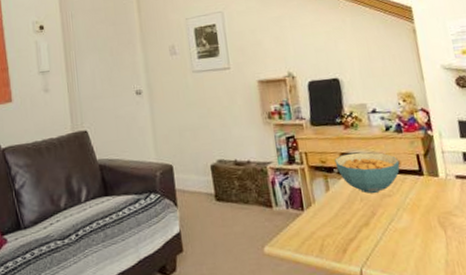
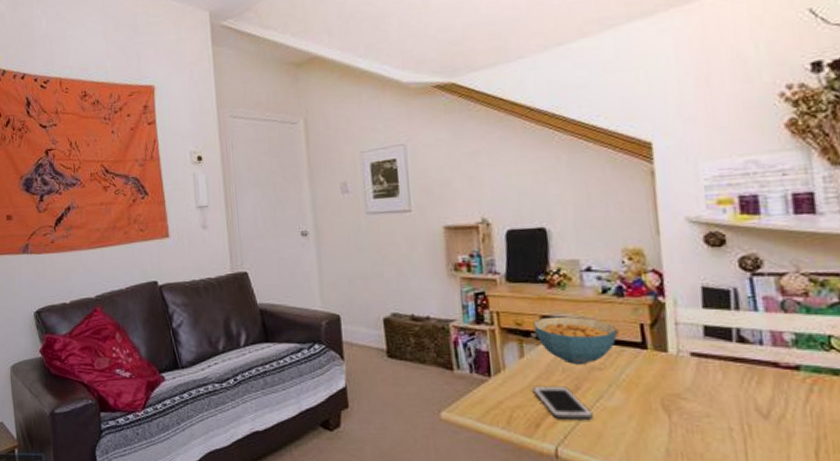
cell phone: none [338,213,388,243] -> present [533,385,593,419]

